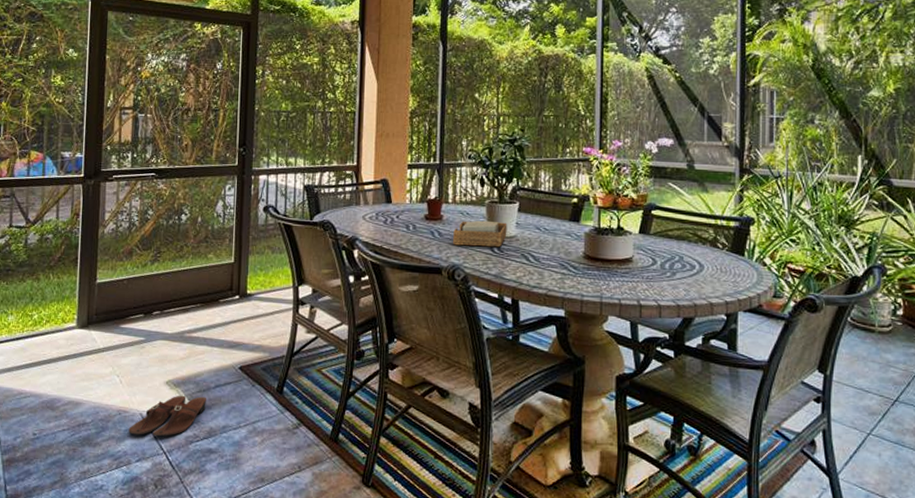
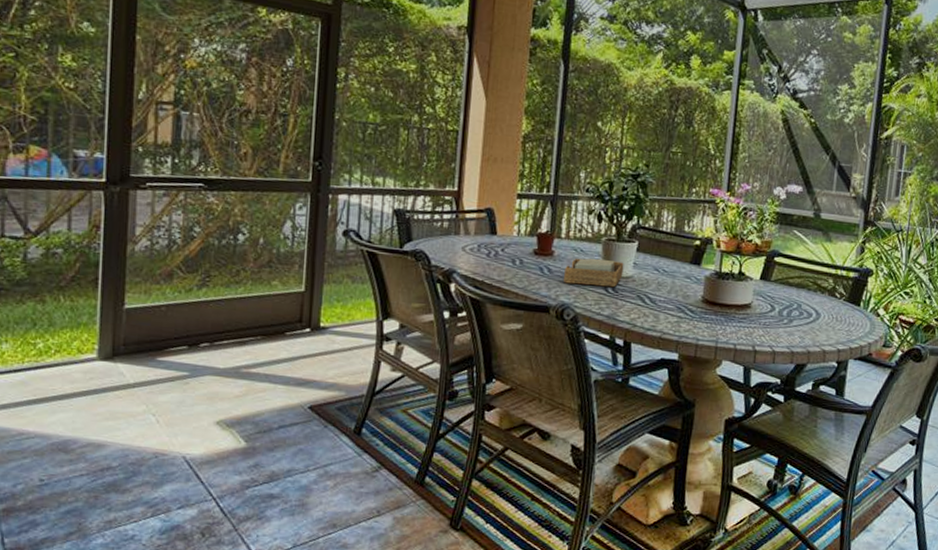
flip-flop: present [128,395,206,437] -> none [168,436,267,482]

